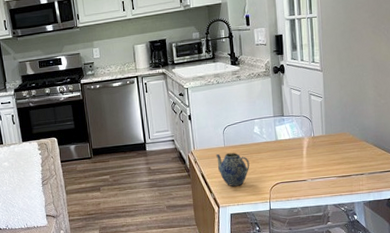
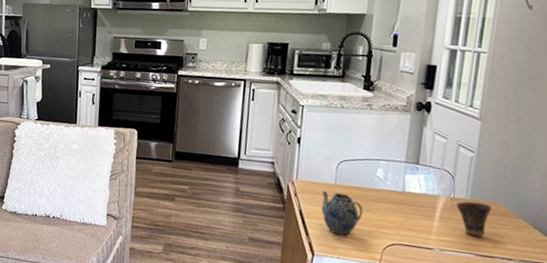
cup: none [317,135,342,163] -> present [456,201,492,237]

